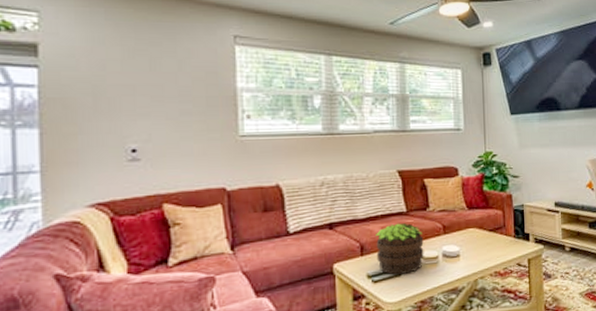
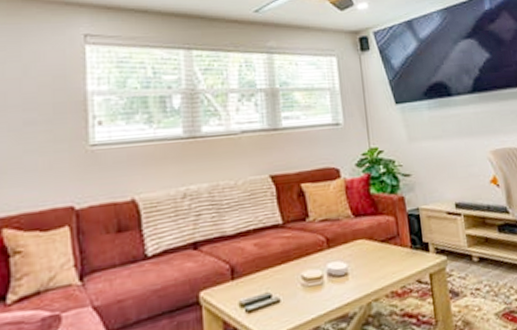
potted plant: present [376,222,424,275] -> none [248,236,306,302]

